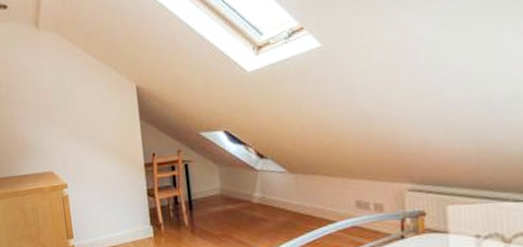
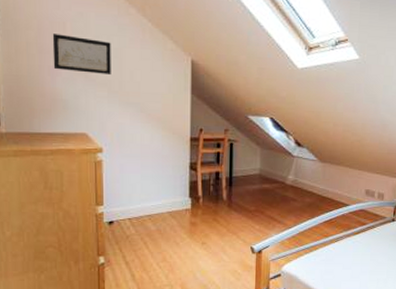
wall art: none [18,84,67,118] -> present [52,34,111,76]

